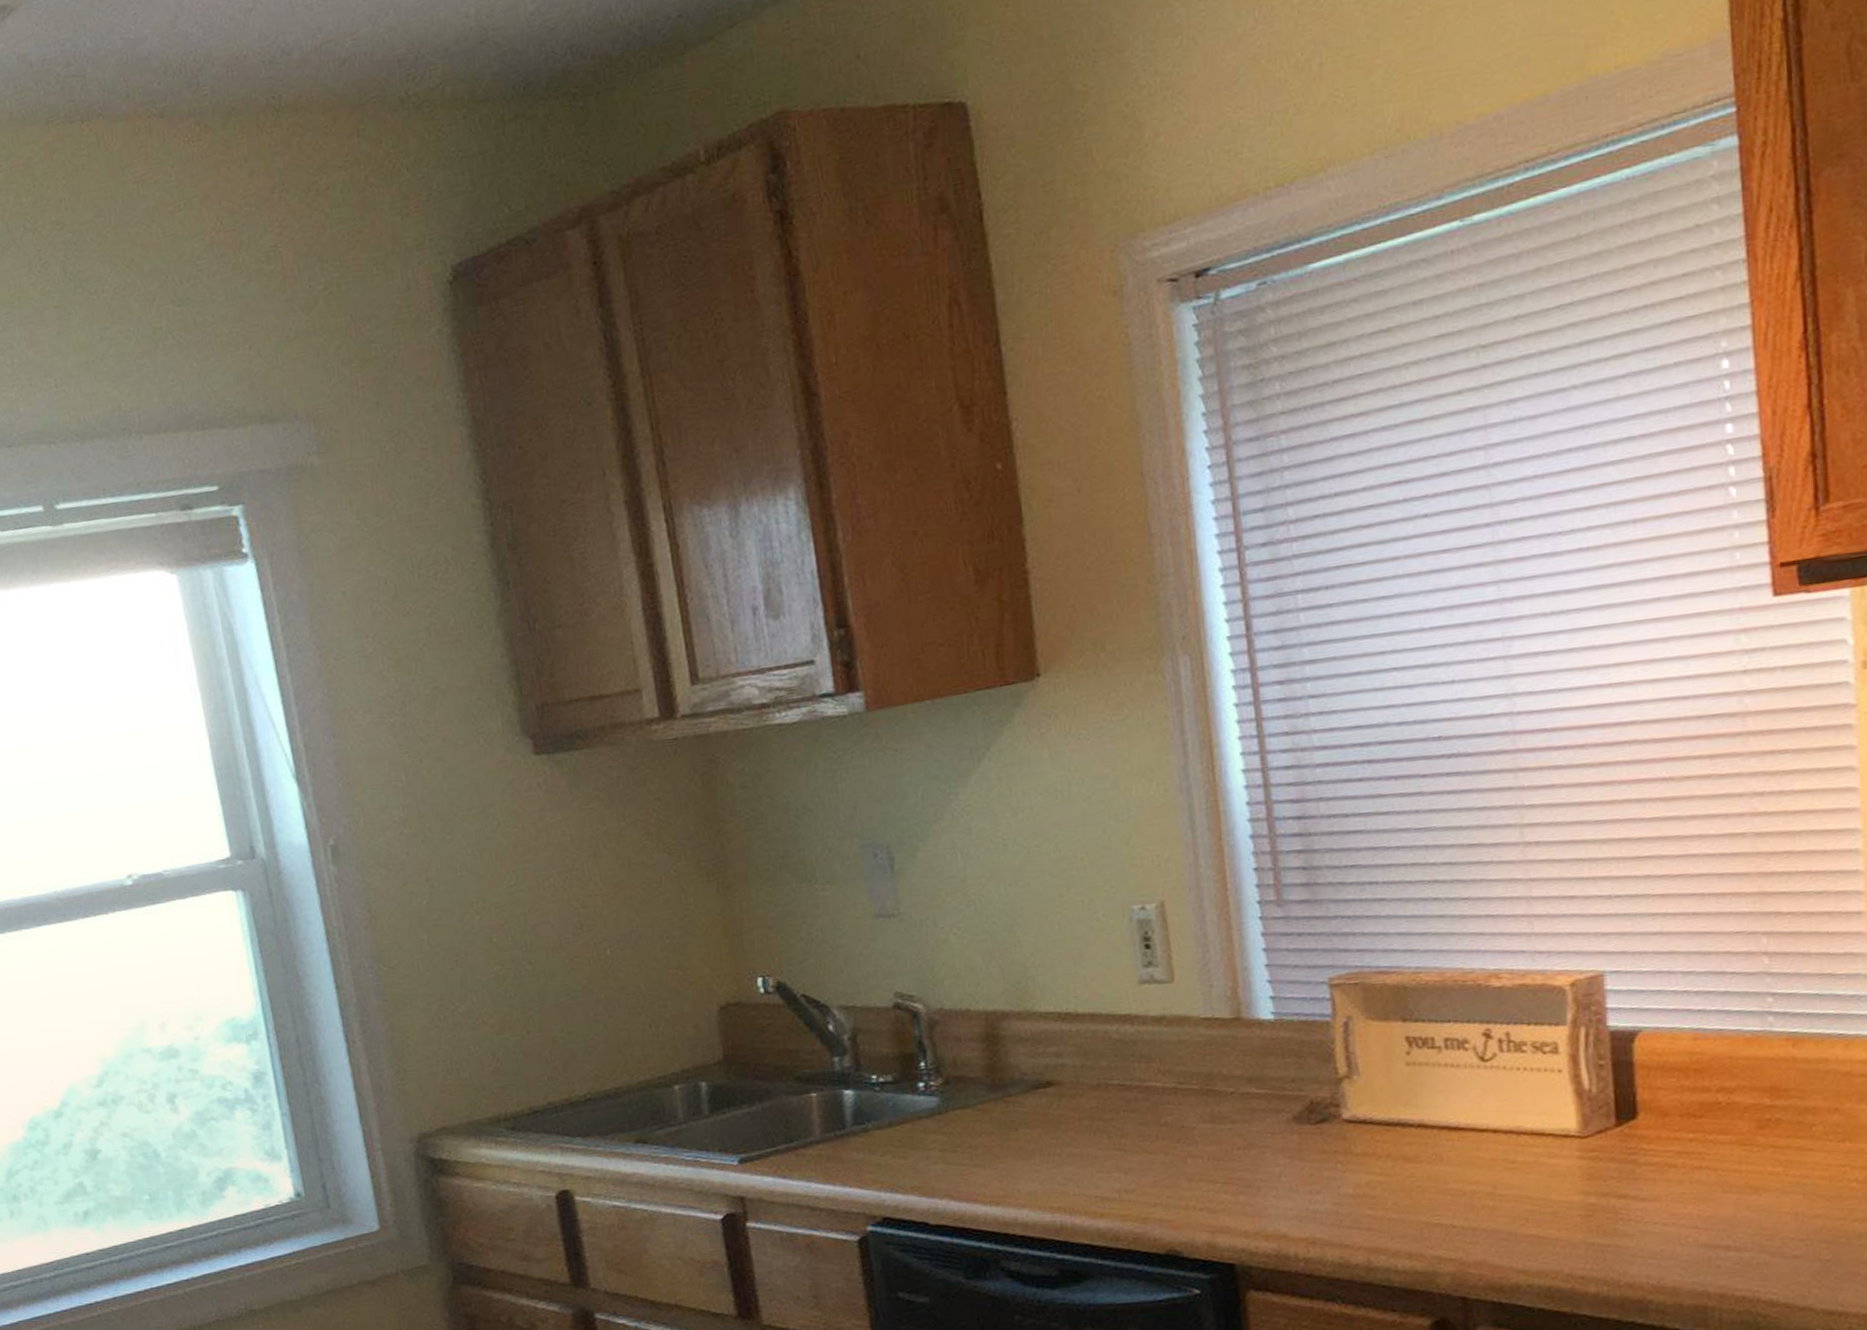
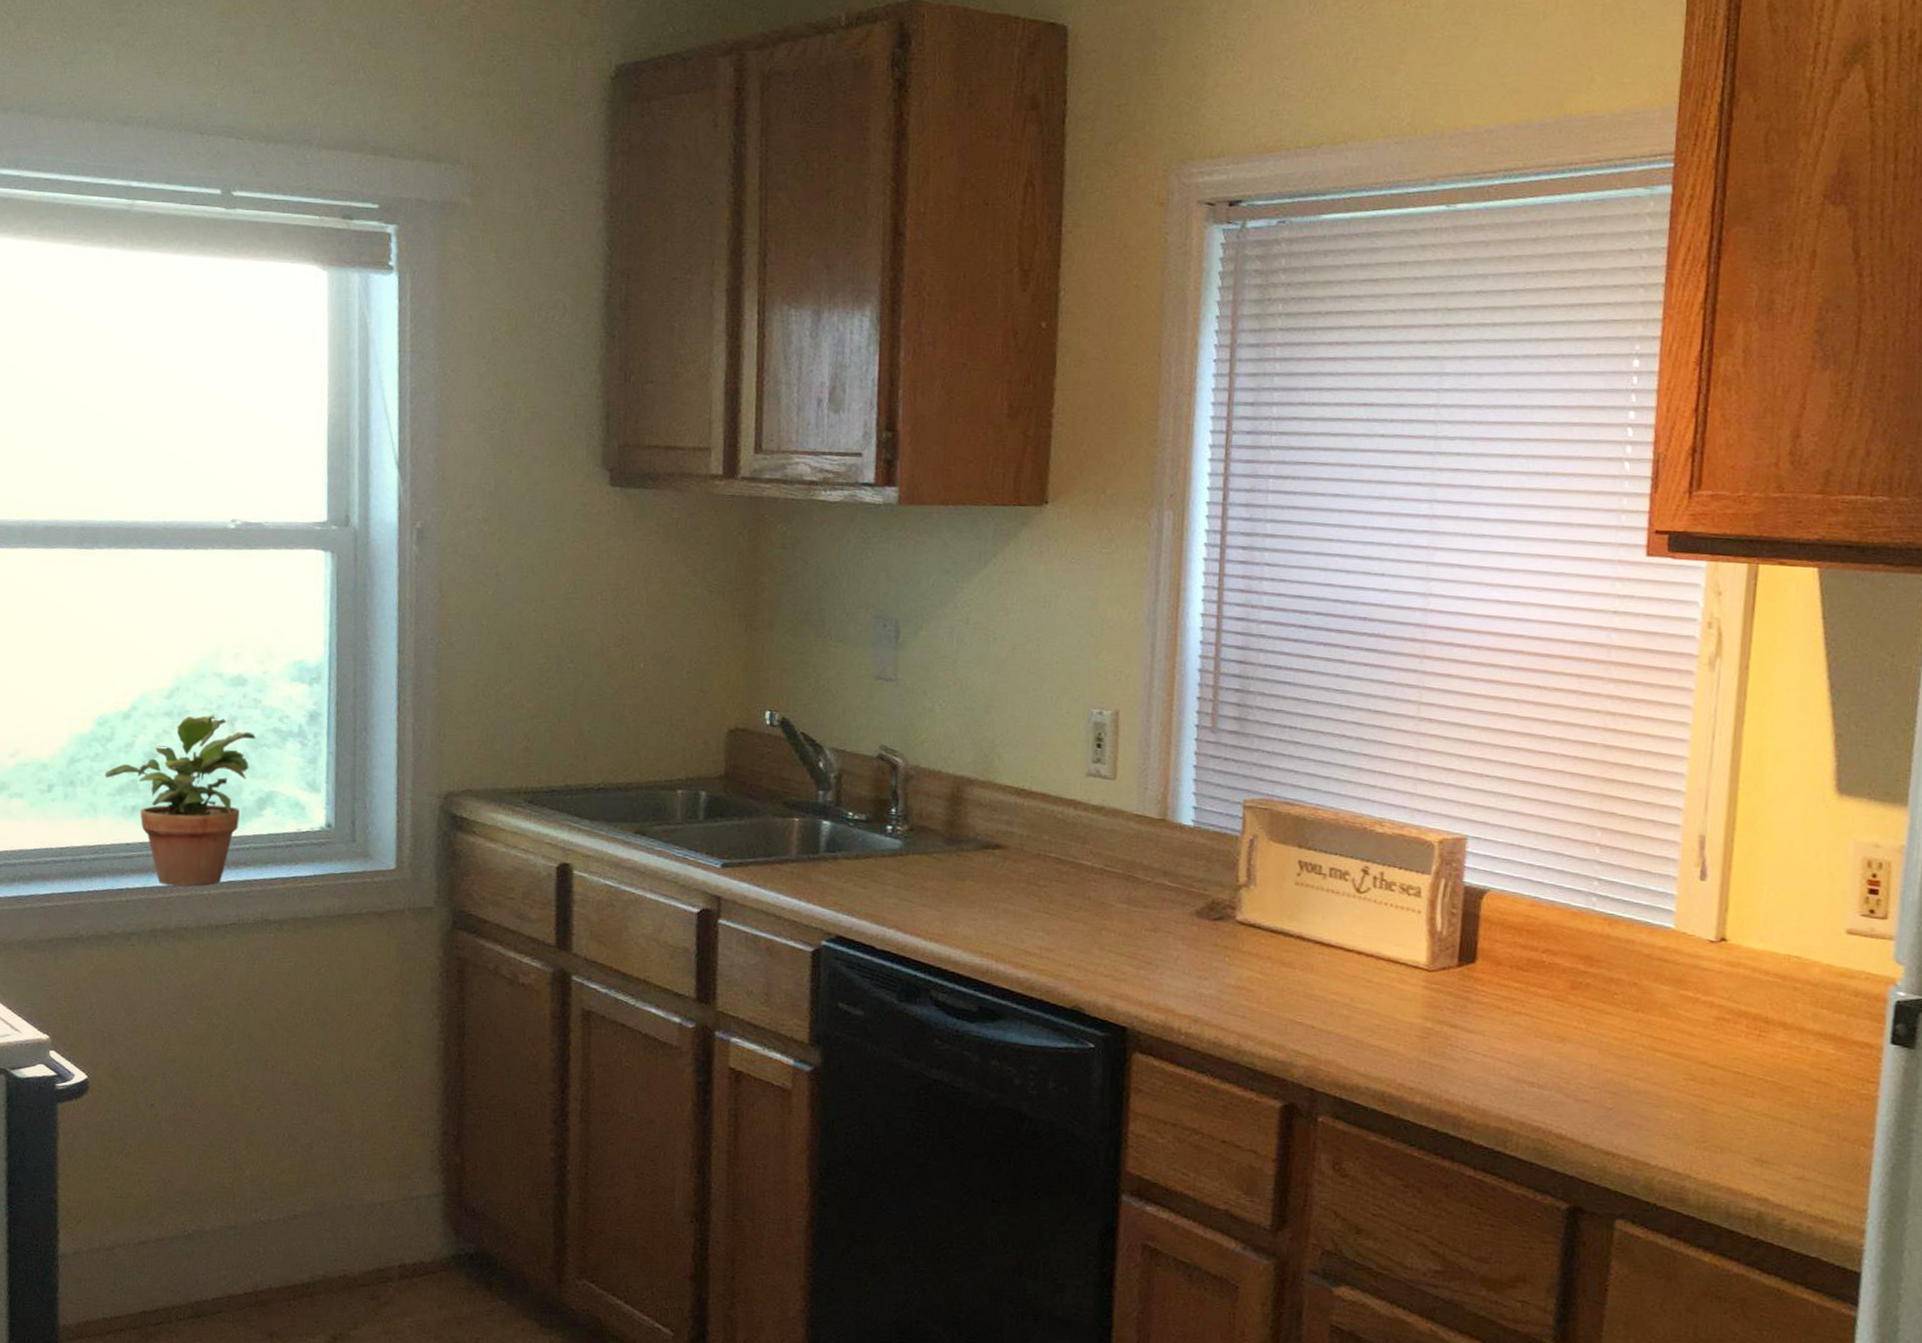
potted plant: none [47,1096,202,1292] -> present [104,715,256,887]

